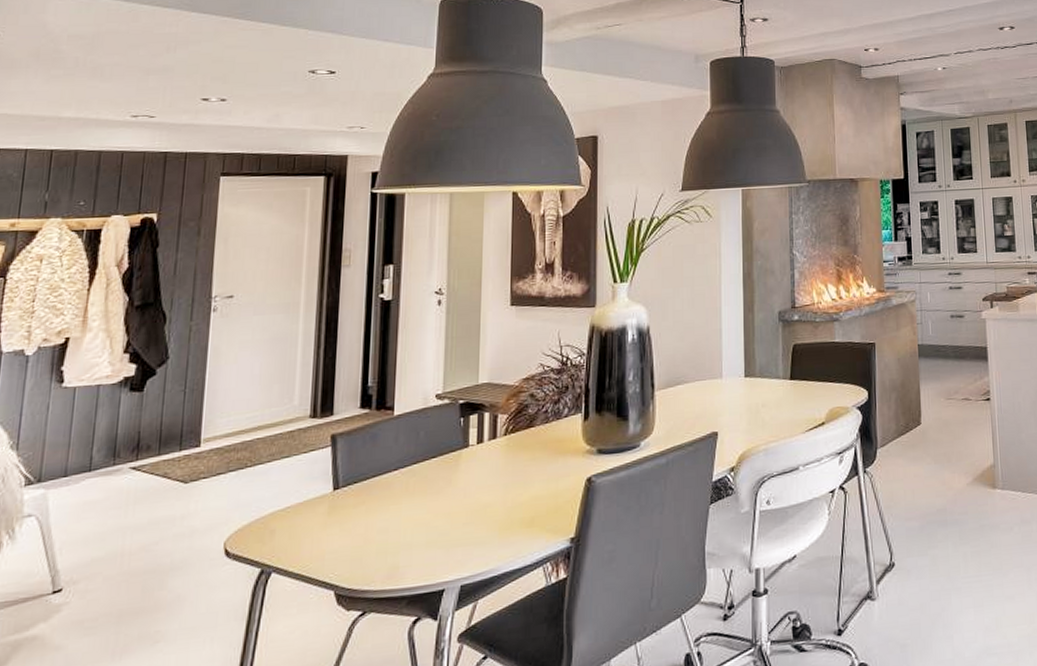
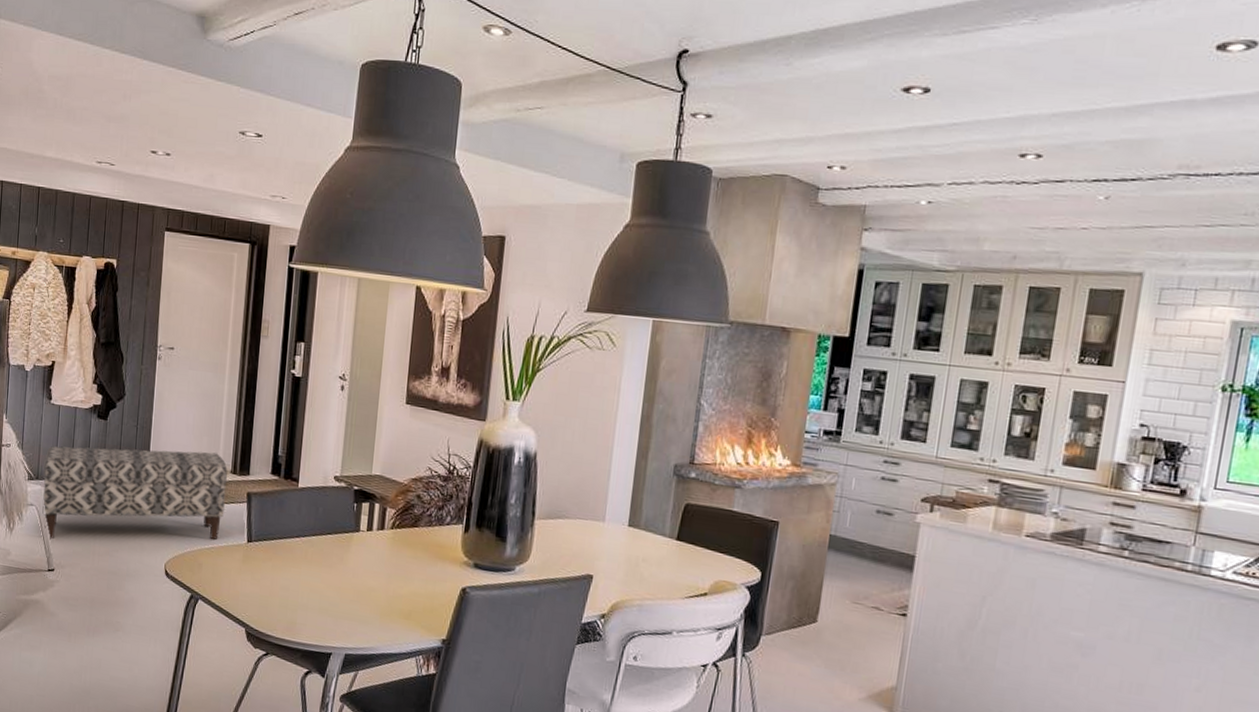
bench: none [46,399,305,552] -> present [42,446,228,540]

